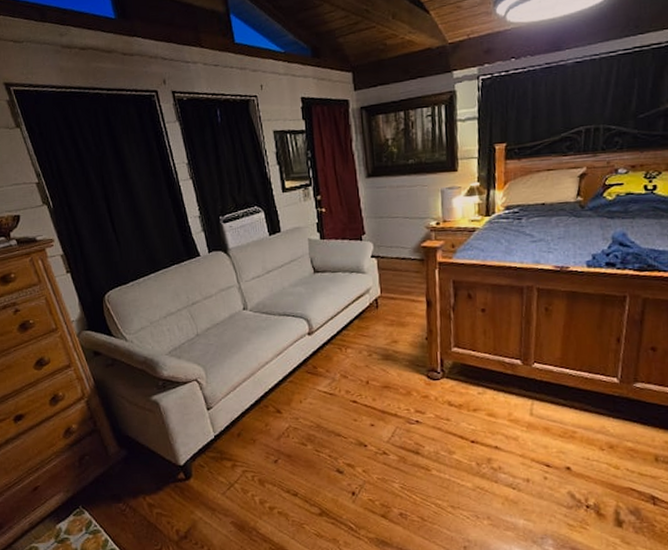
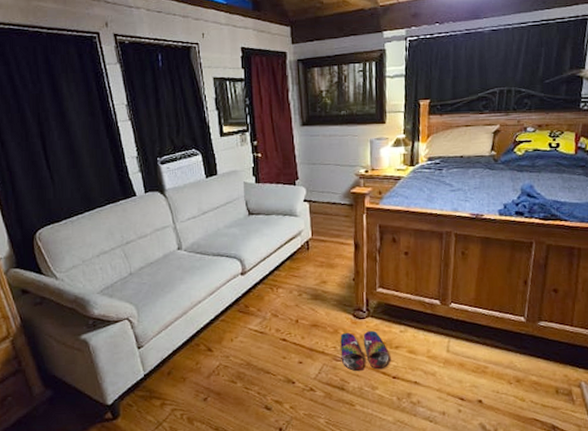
slippers: none [413,392,467,433] -> present [340,331,389,370]

